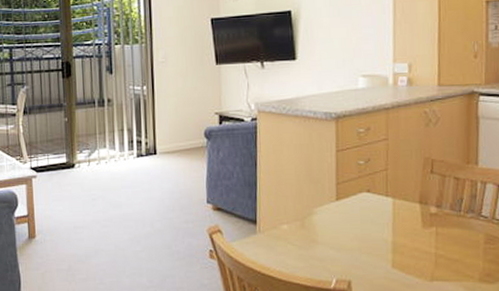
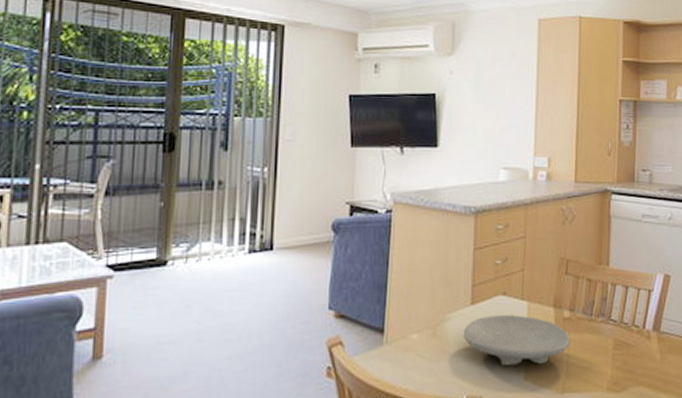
bowl: none [330,210,439,255] -> present [463,315,571,366]

